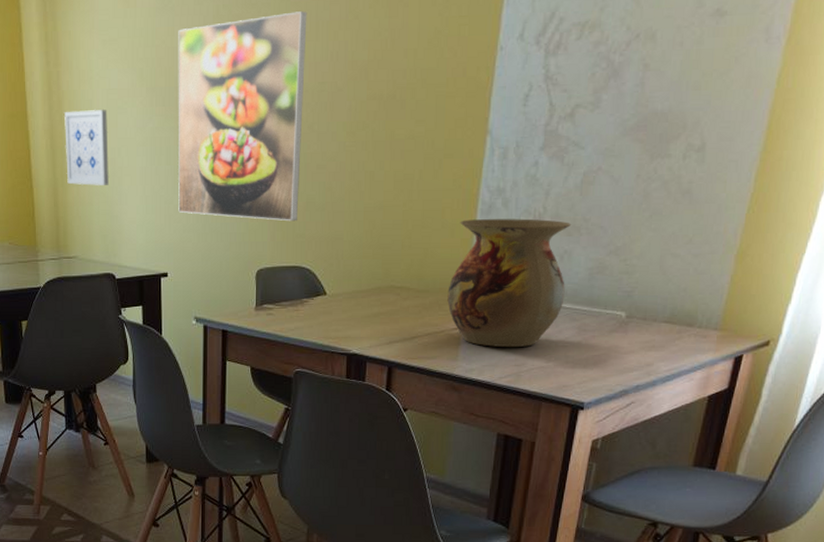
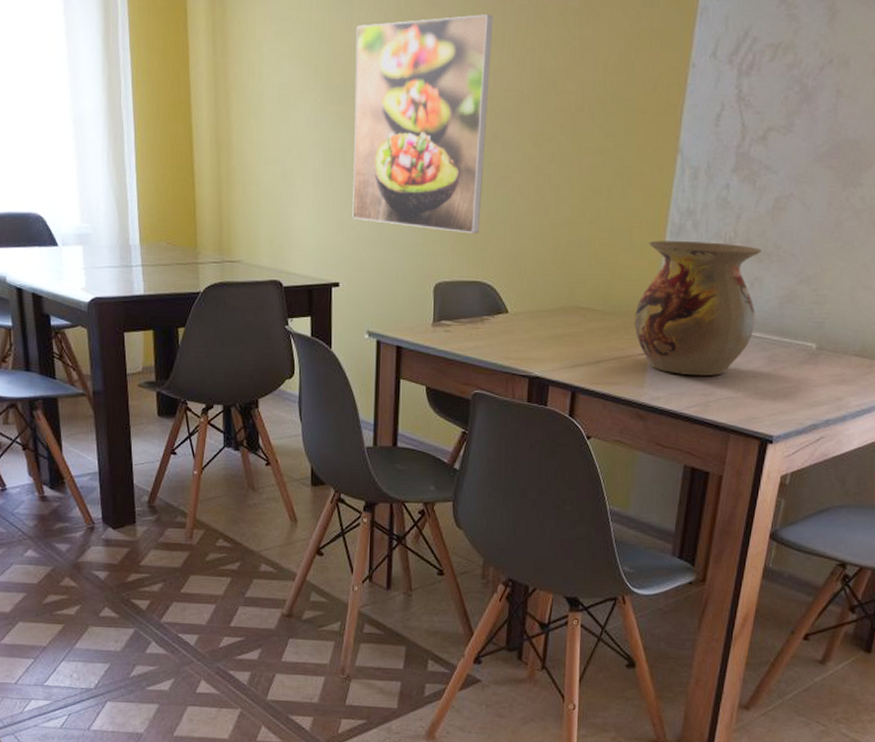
wall art: present [64,109,109,186] -> none [231,104,279,186]

